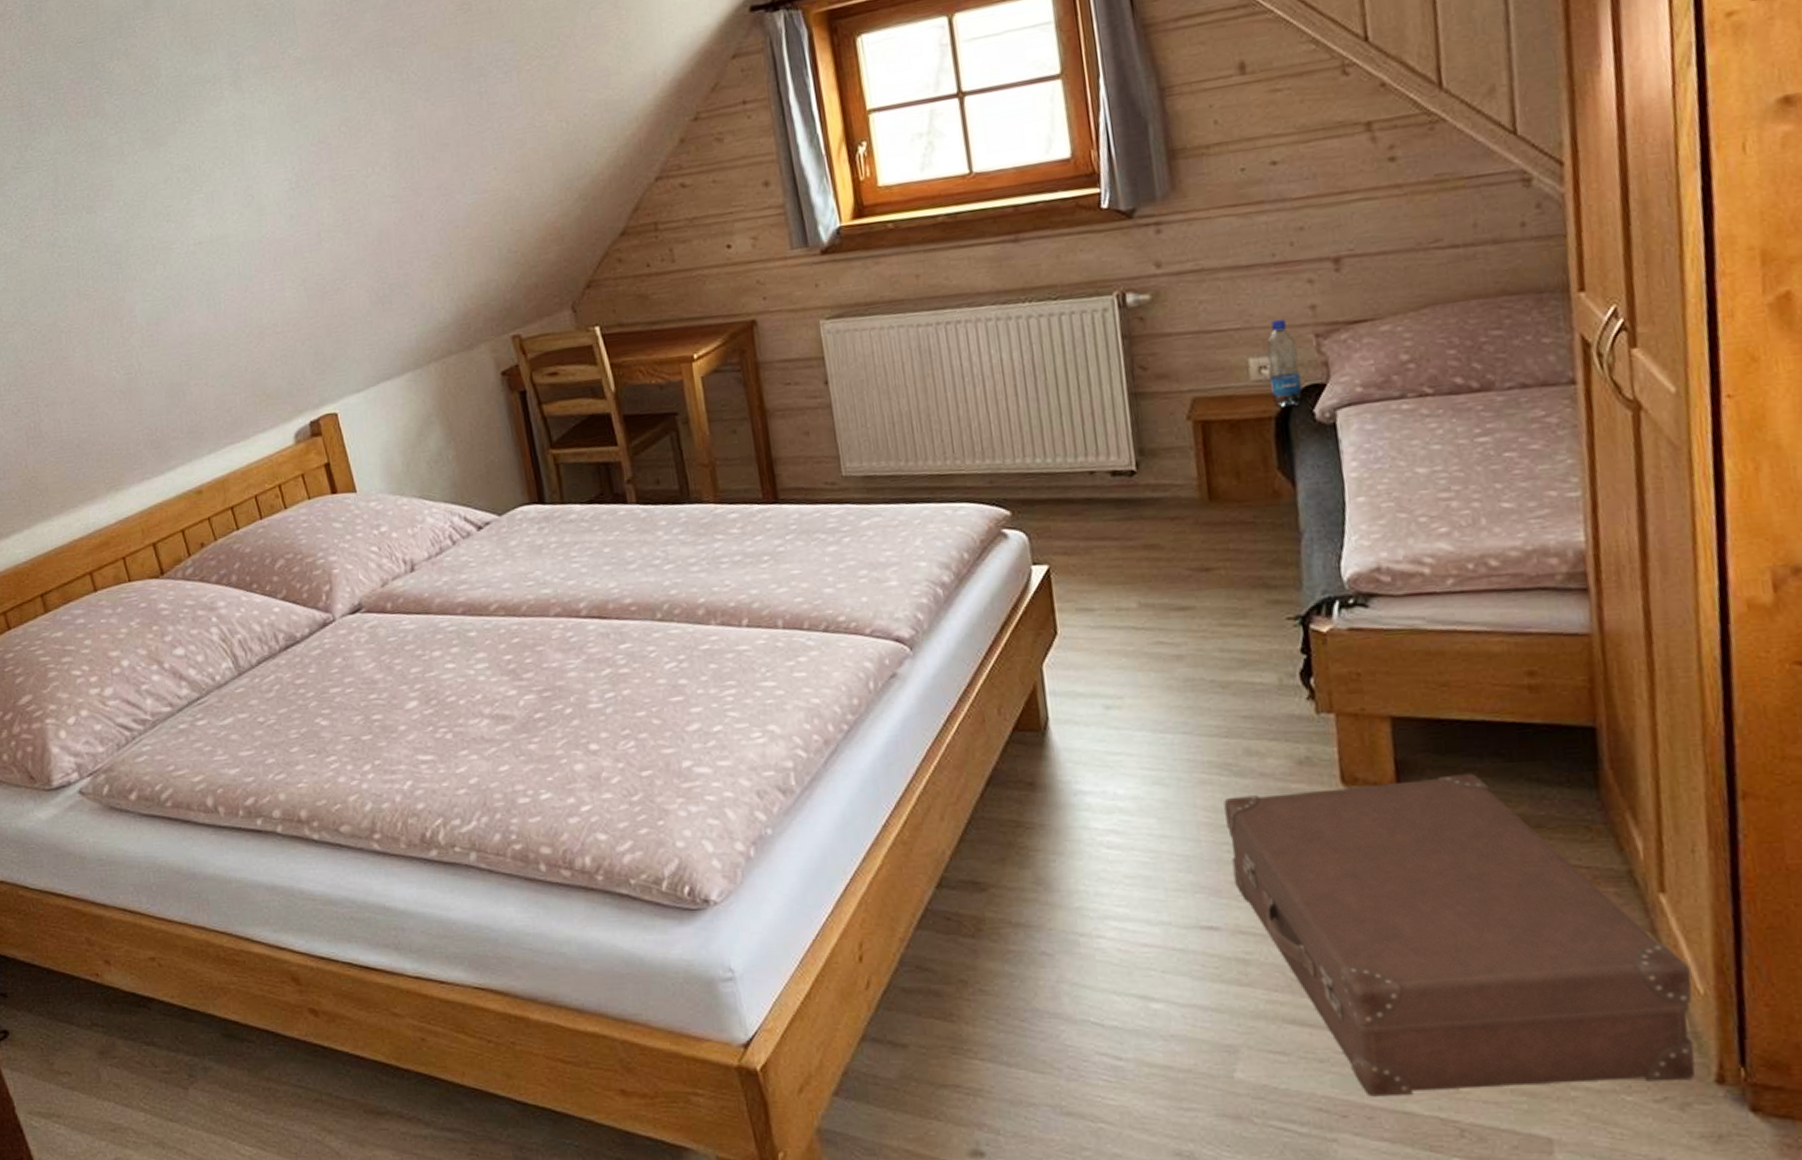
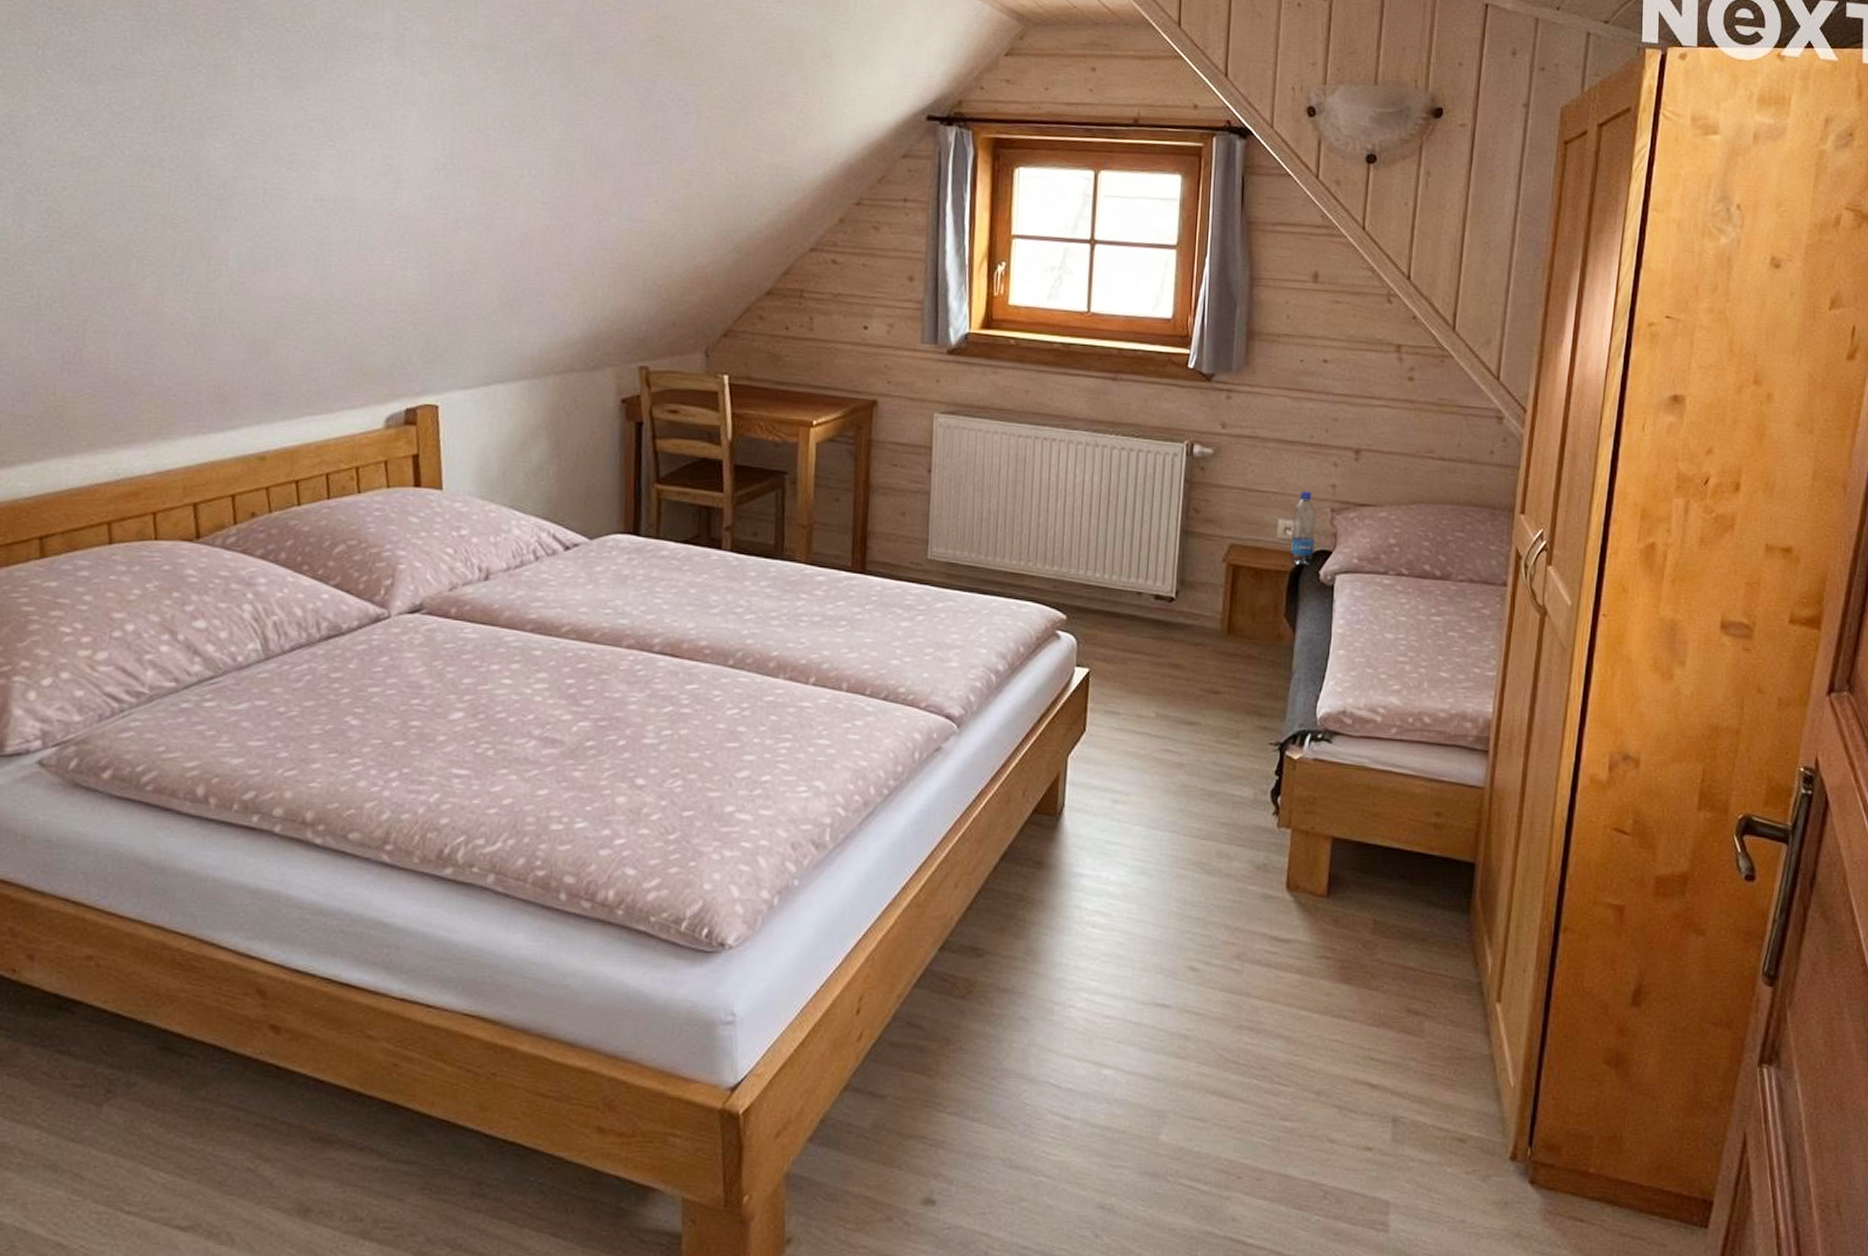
suitcase: present [1223,773,1696,1097] -> none [1189,891,1507,1161]

